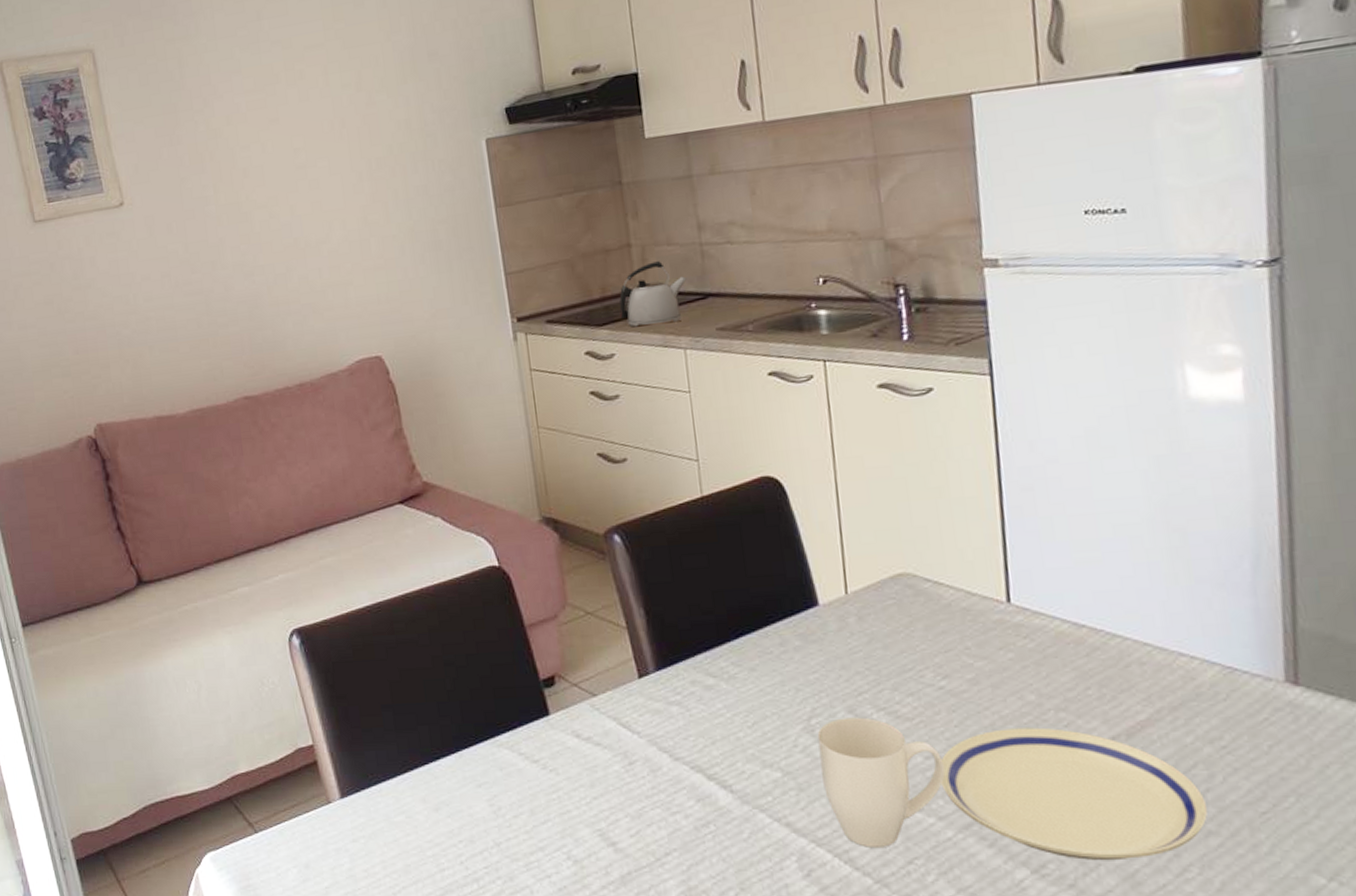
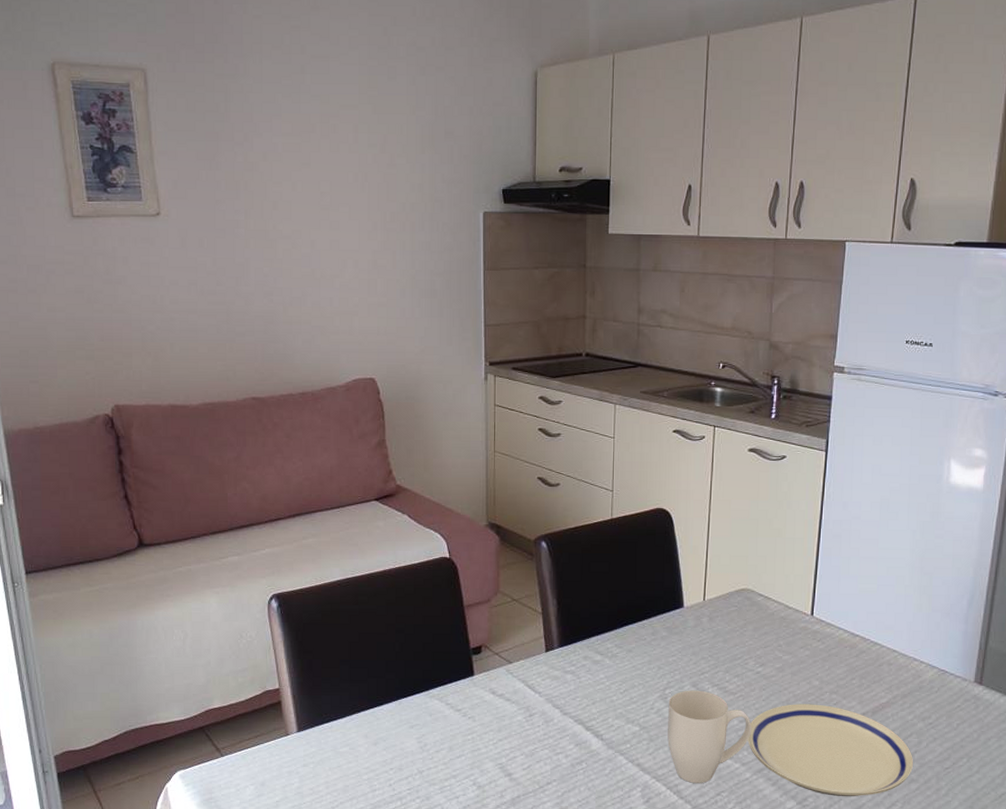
kettle: present [619,261,687,328] -> none [570,333,624,383]

